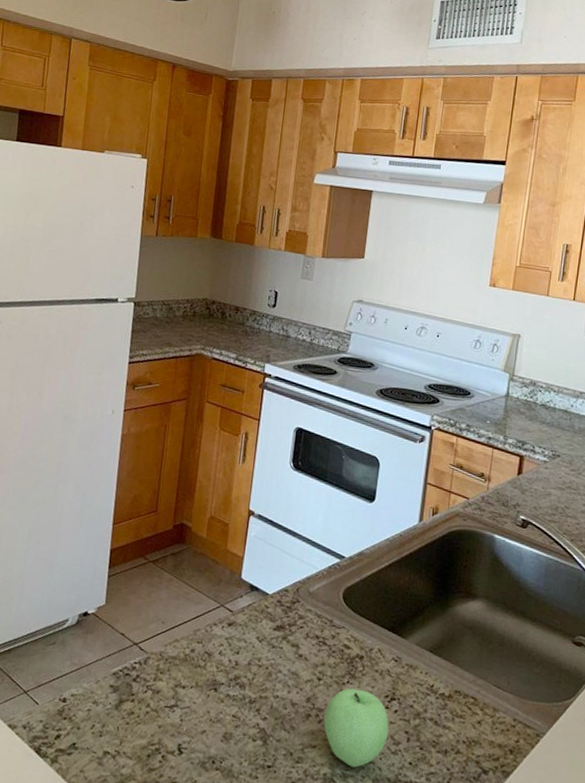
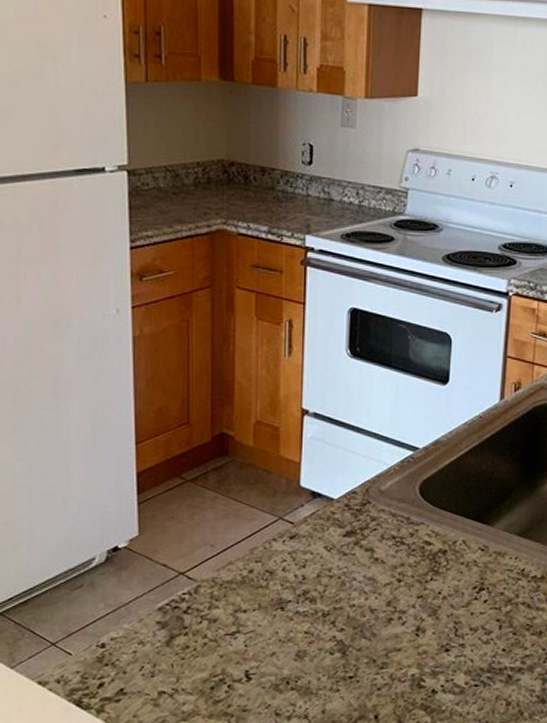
apple: present [323,688,389,768] -> none [408,584,479,664]

